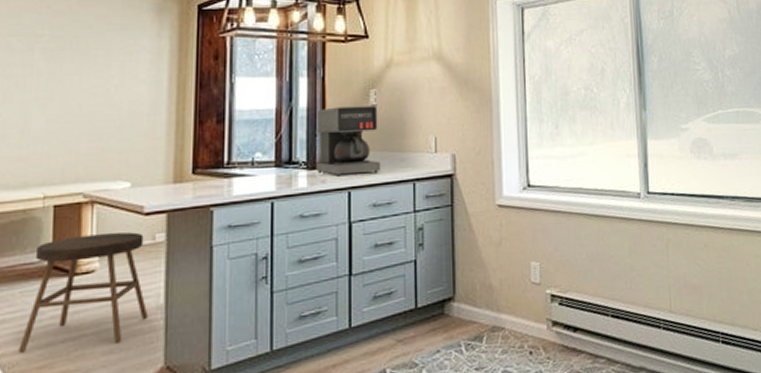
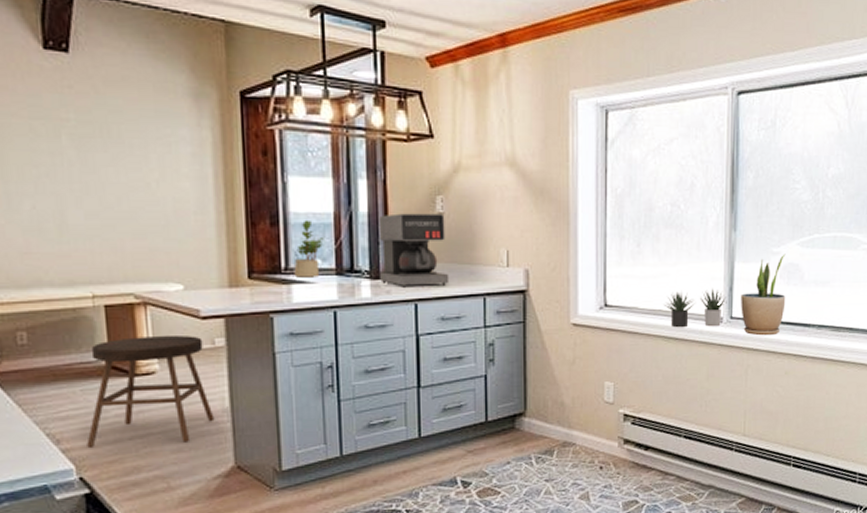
potted plant: none [236,116,265,171] -> present [294,219,324,278]
succulent plant: none [583,165,643,205] -> present [663,288,727,328]
potted plant: none [656,129,699,210] -> present [741,254,786,336]

